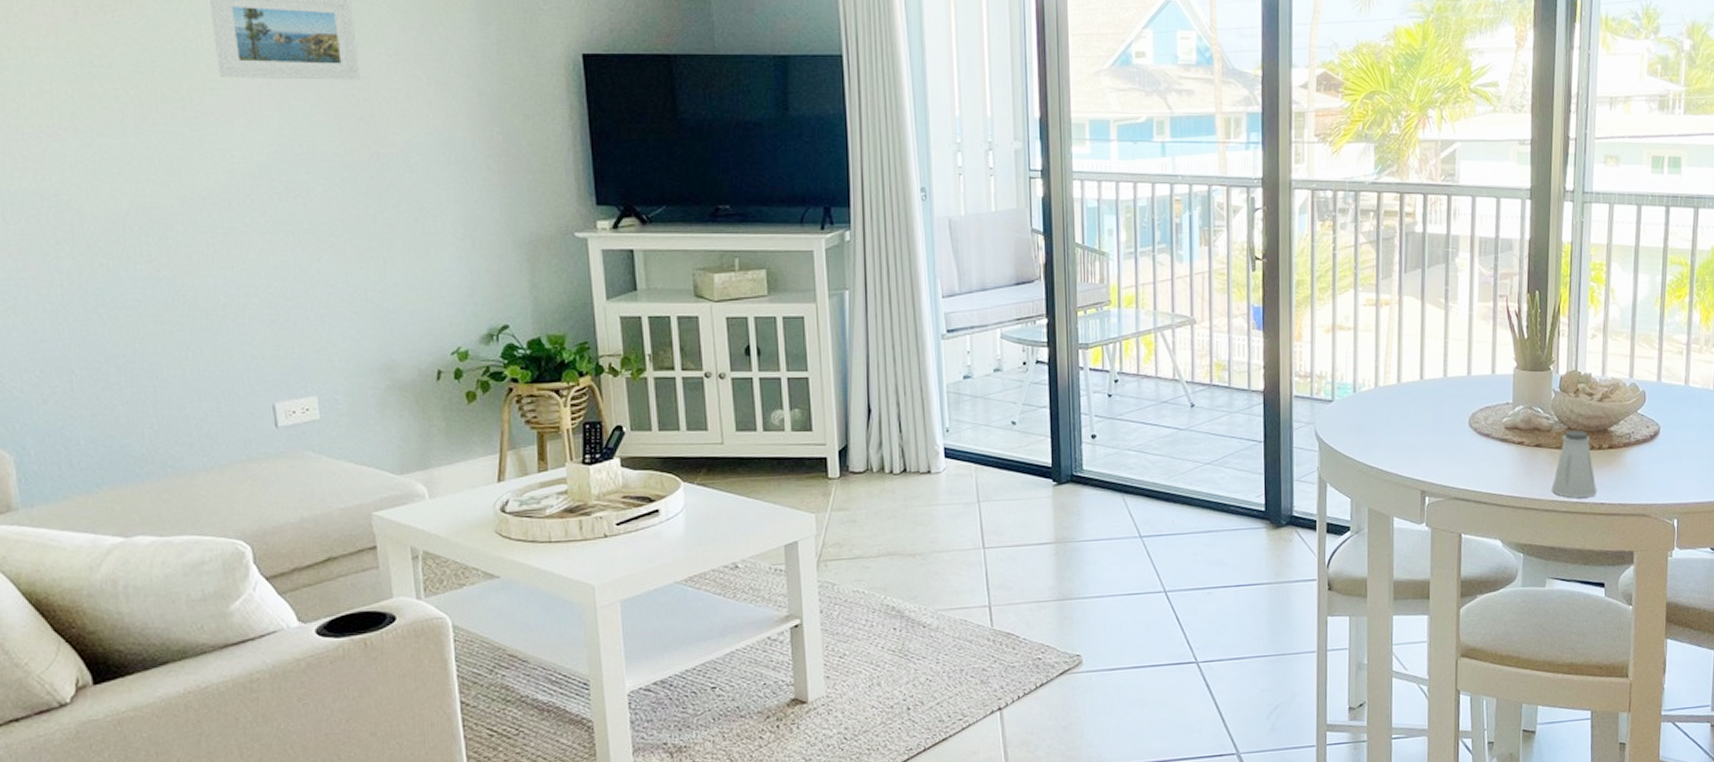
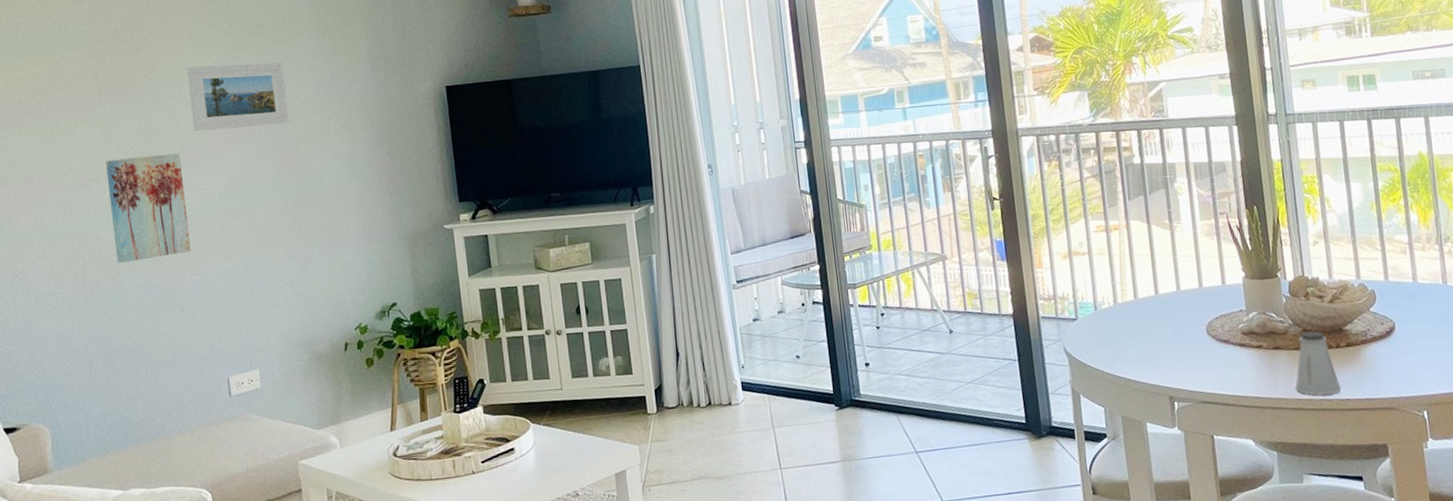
wall art: none [86,104,218,246] -> present [105,153,191,264]

